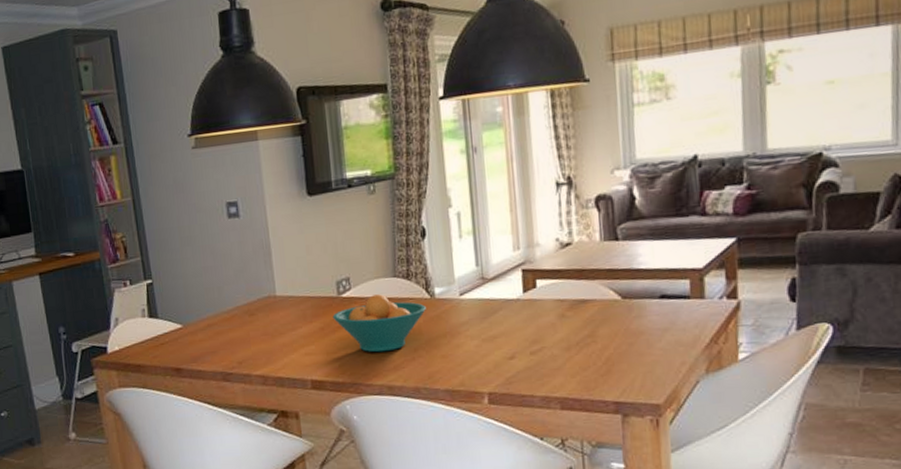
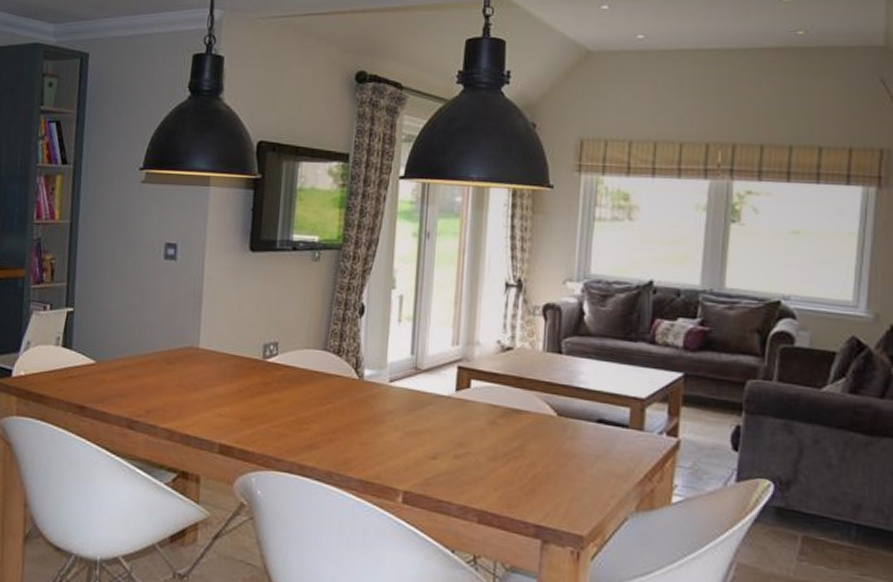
fruit bowl: present [332,294,426,353] -> none [253,365,352,428]

